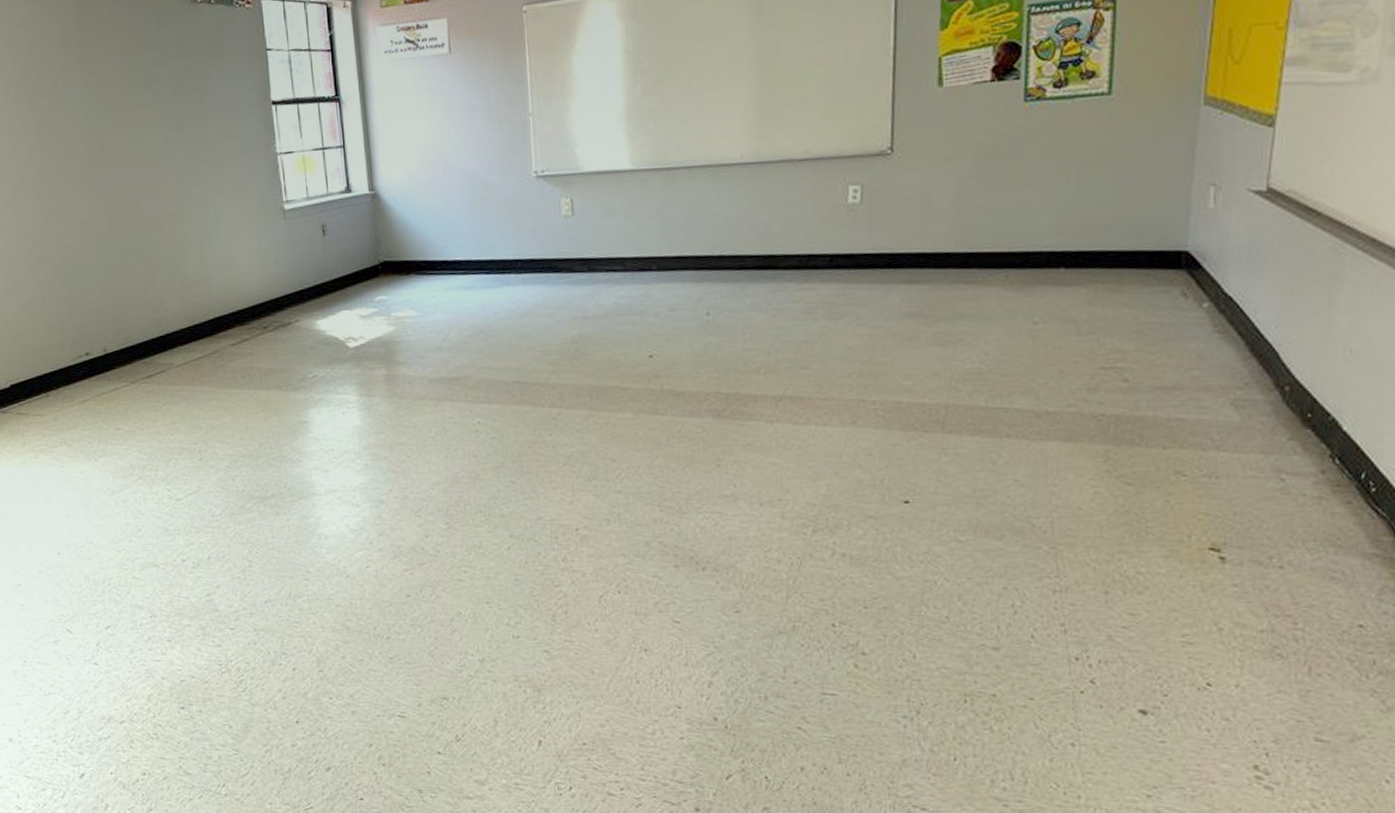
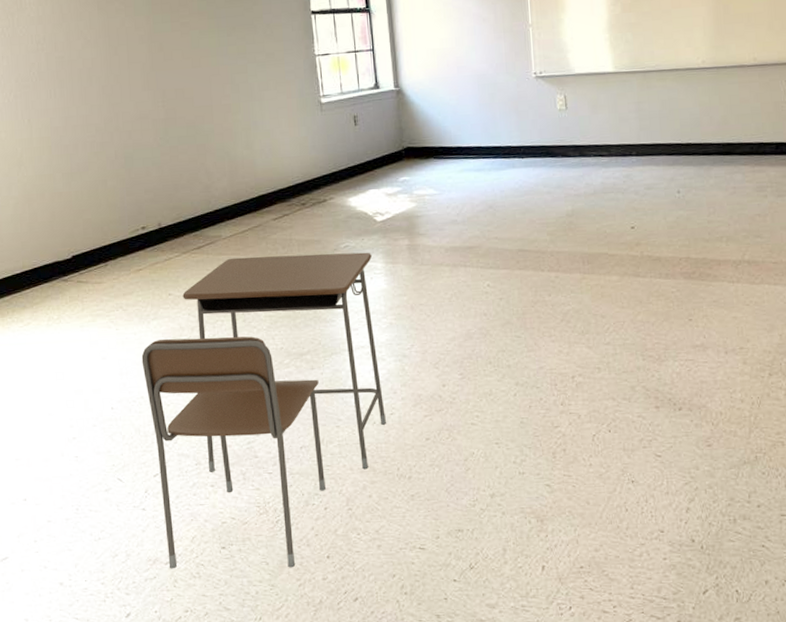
school desk: none [89,383,361,732] -> present [141,252,386,569]

